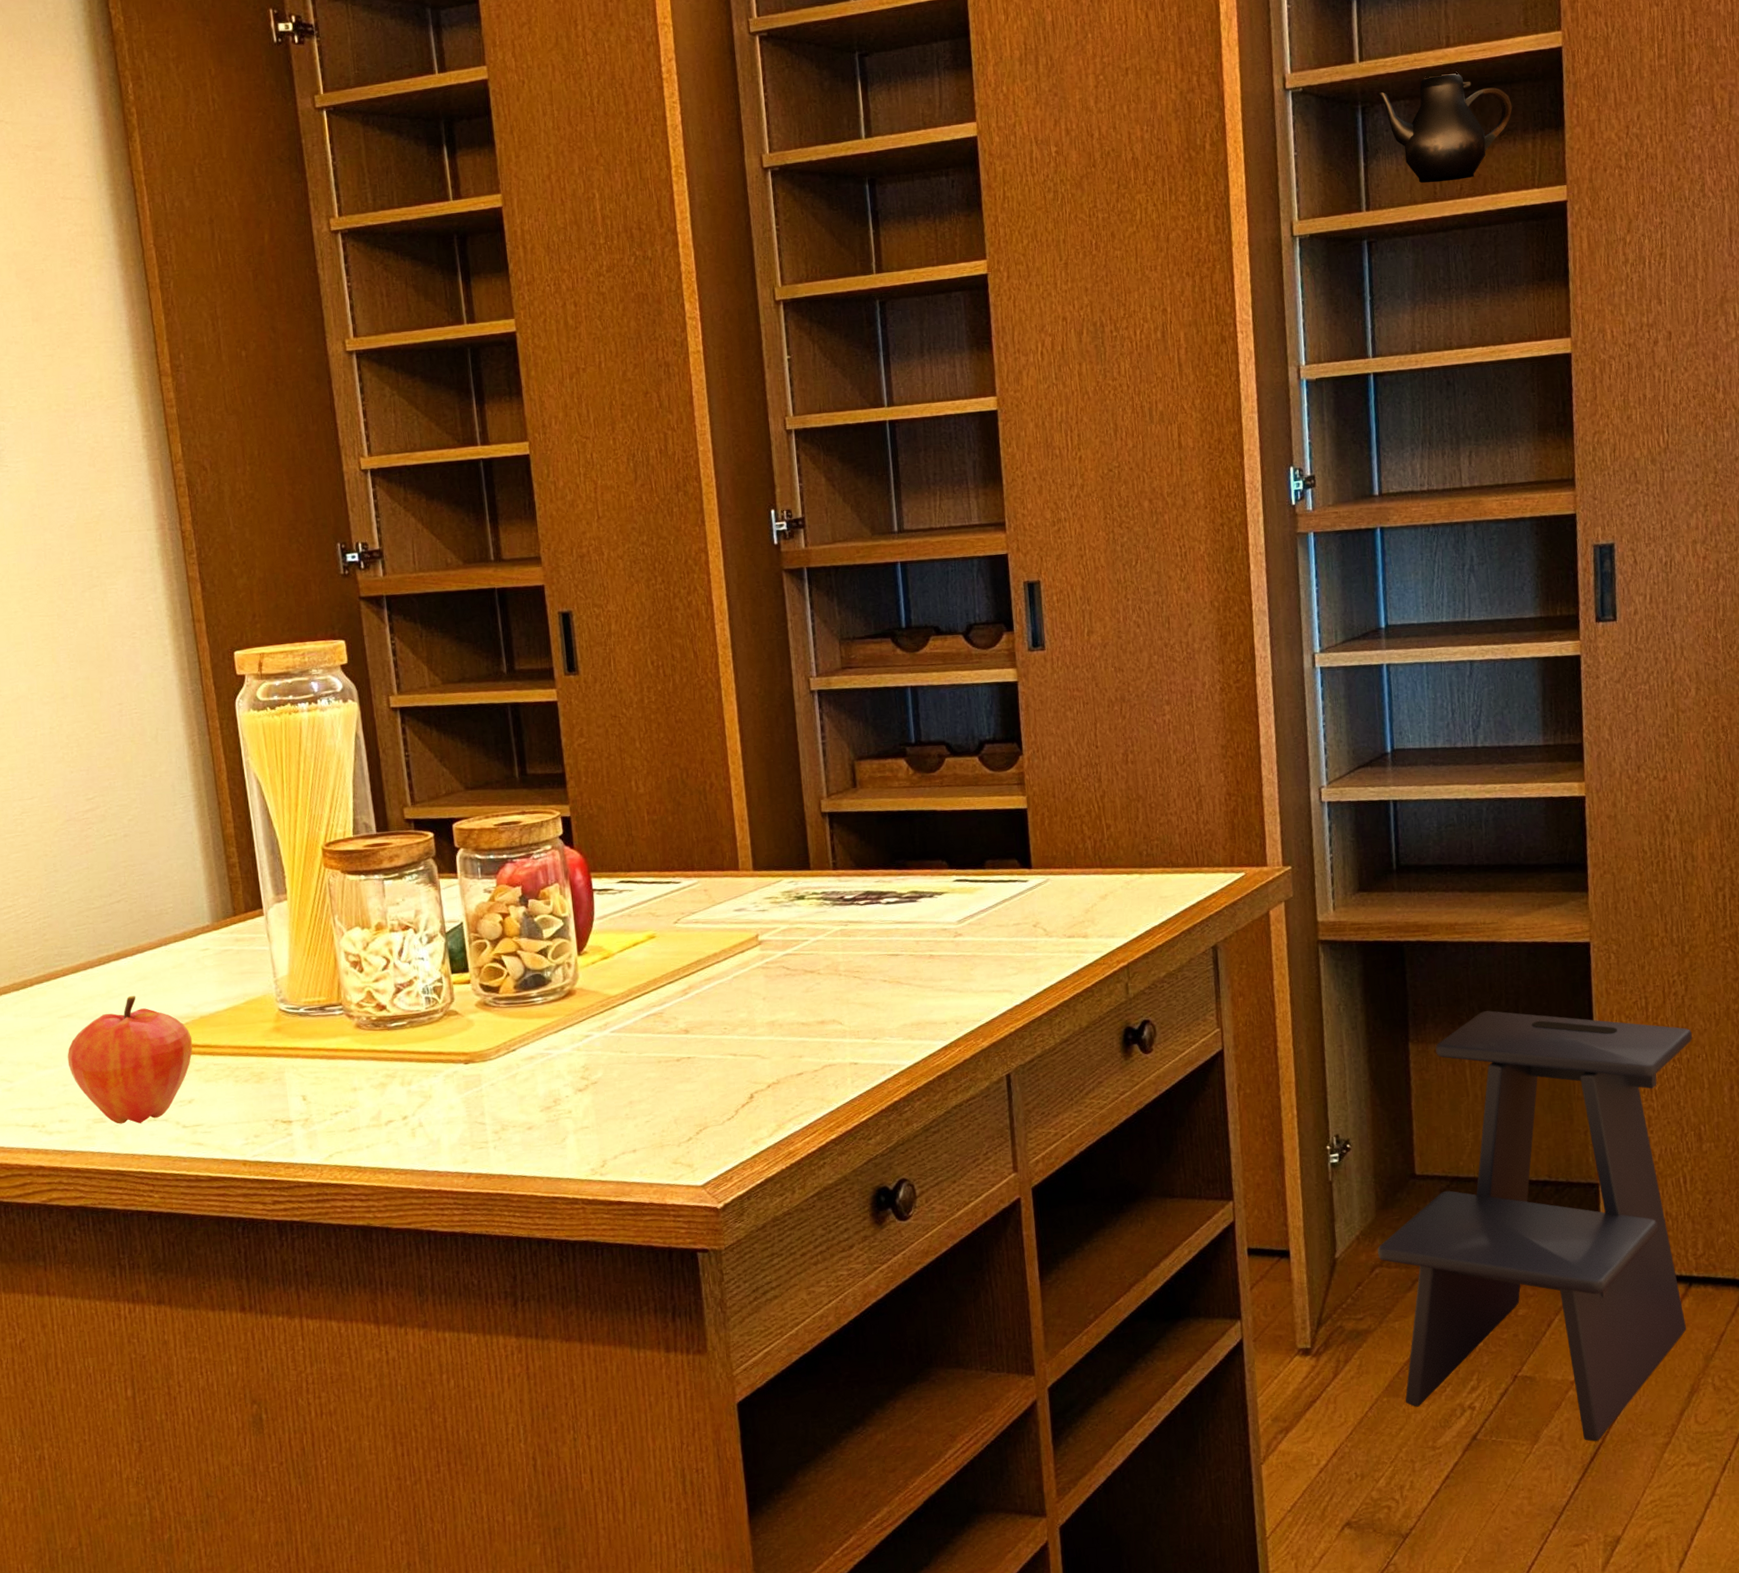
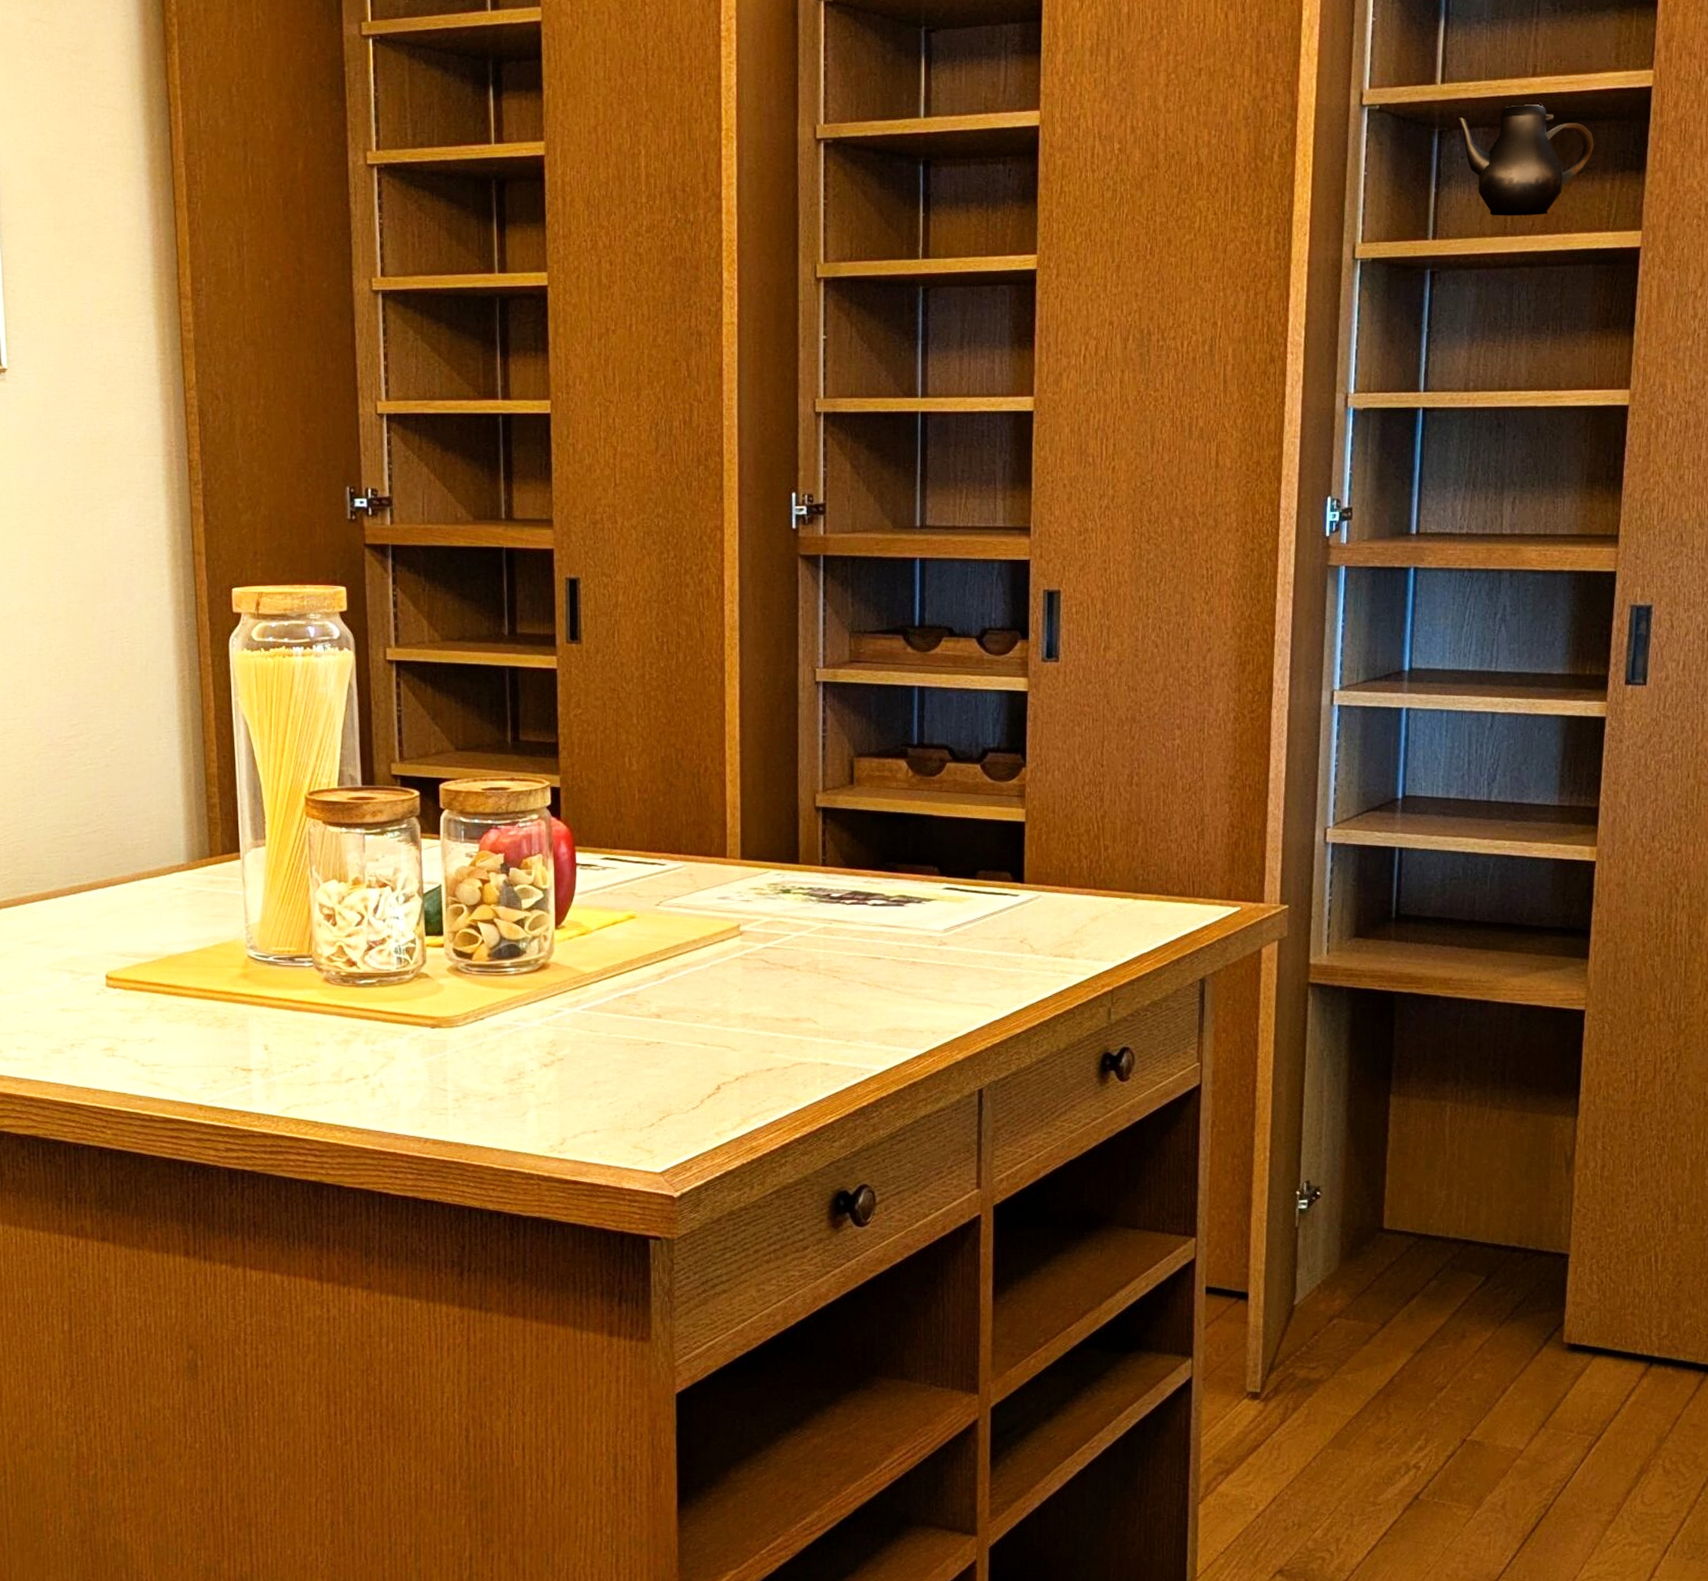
fruit: present [67,995,193,1124] -> none [30,928,158,1058]
step stool: present [1377,1010,1692,1442] -> none [1338,1070,1679,1512]

